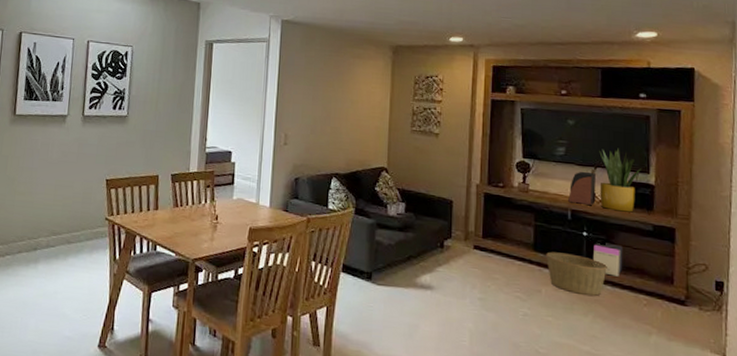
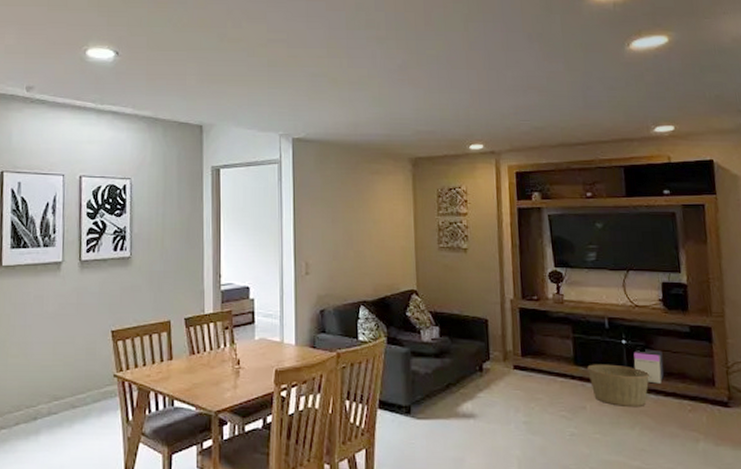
speaker: present [568,171,596,206] -> none [604,276,631,312]
planter: present [599,148,641,213] -> none [630,248,673,315]

